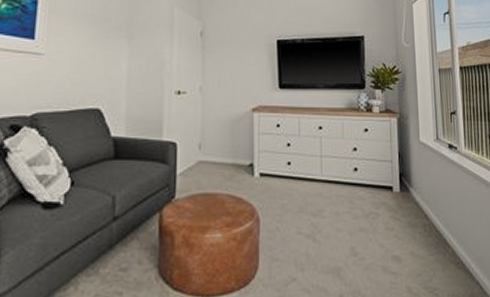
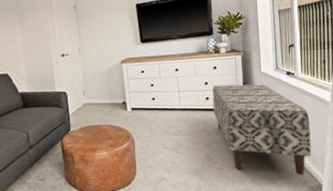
bench: none [361,153,479,285] -> present [212,84,312,175]

